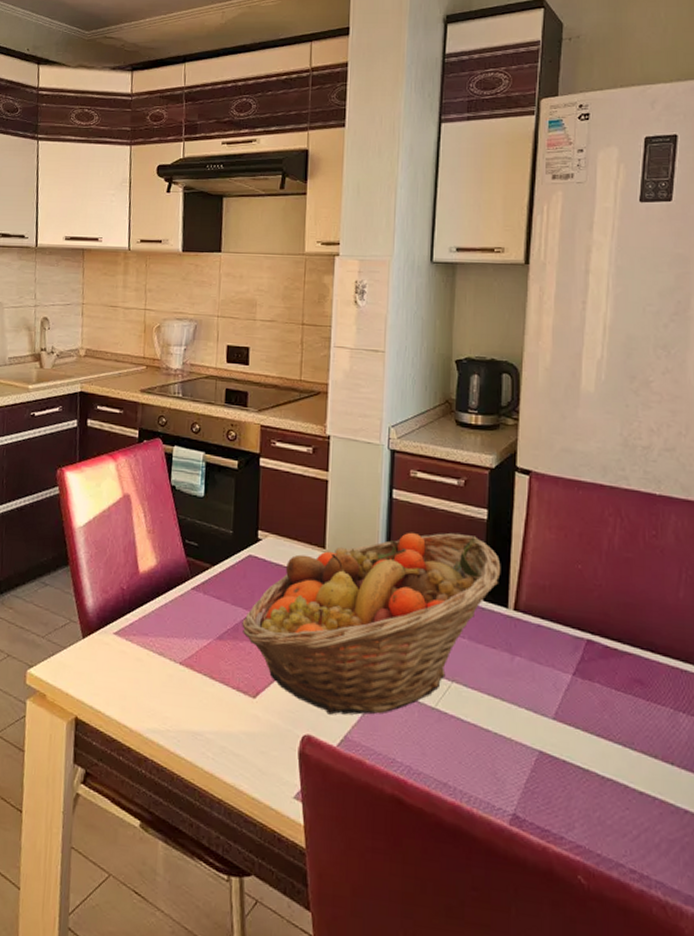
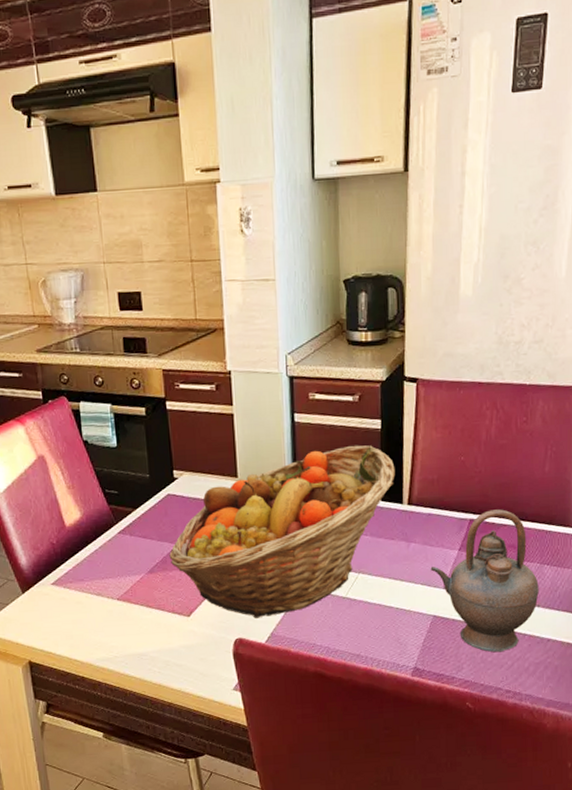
teapot: none [537,632,673,816] -> present [430,509,539,653]

